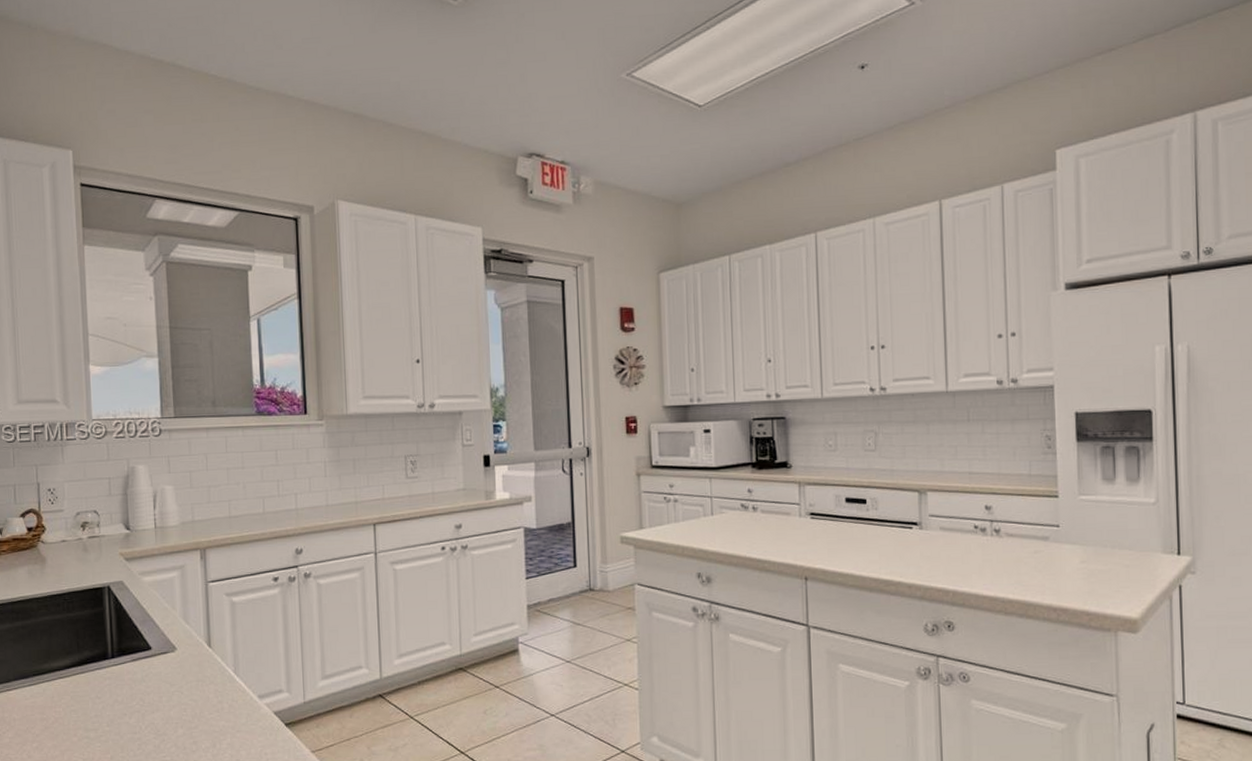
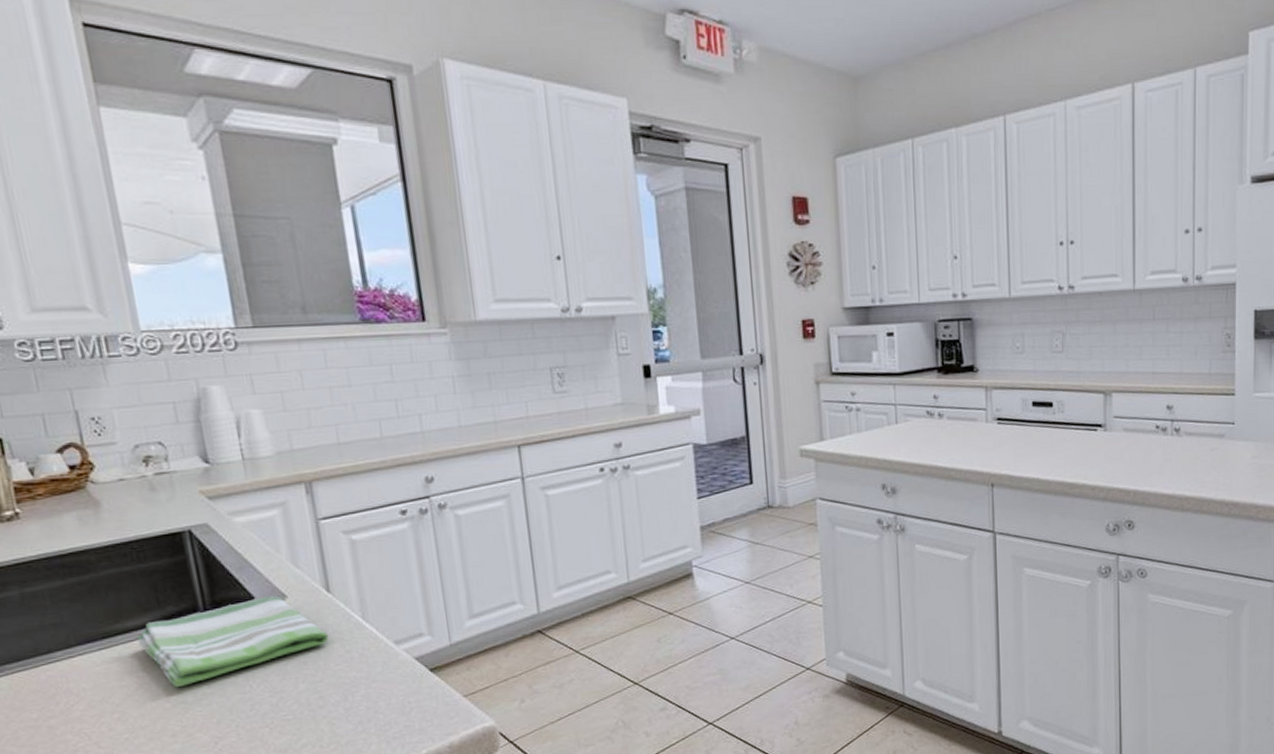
dish towel: none [59,647,206,723] -> present [137,596,329,687]

